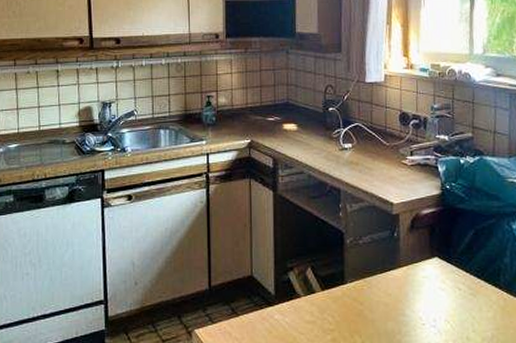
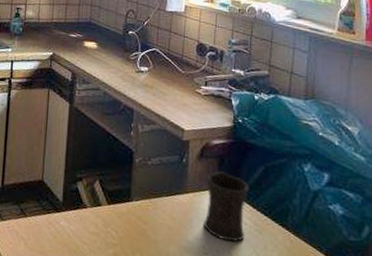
mug: none [418,241,462,309] -> present [204,171,250,242]

